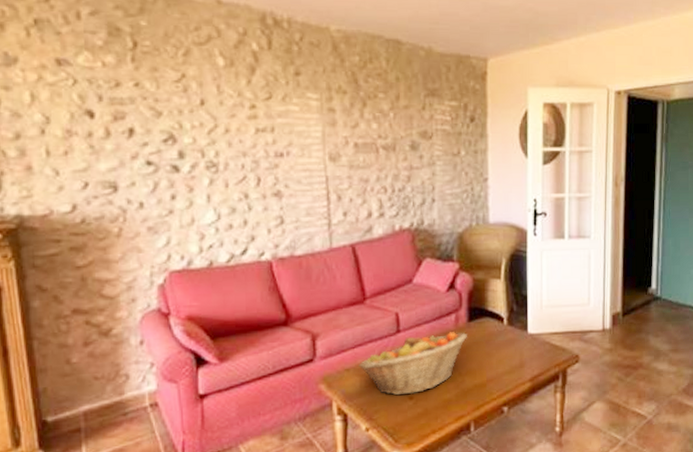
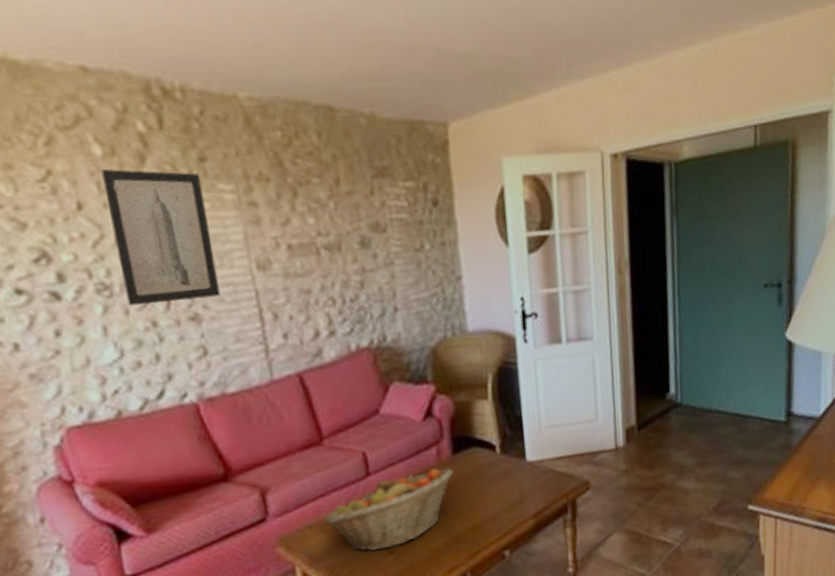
wall art: none [222,75,299,181] -> present [101,168,220,306]

